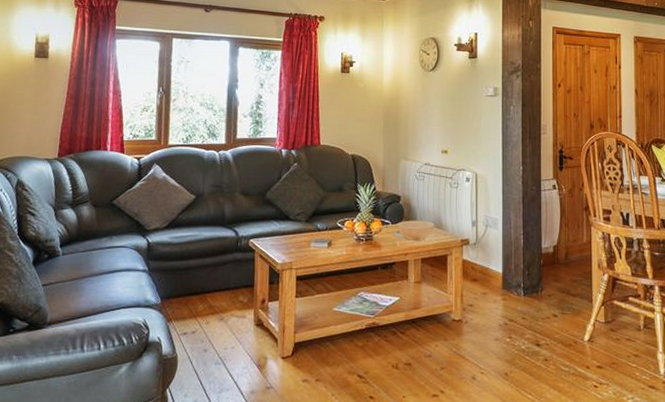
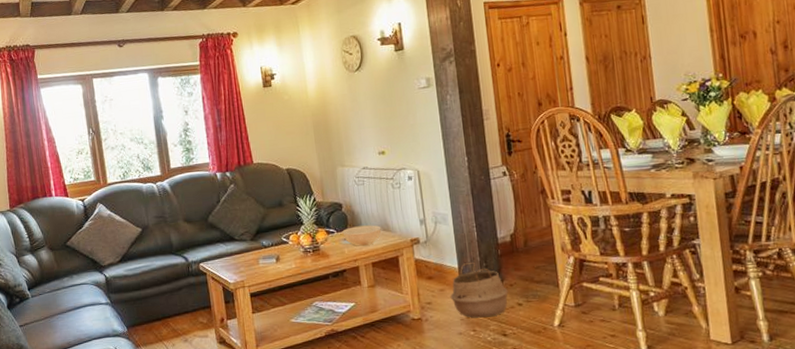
woven basket: none [491,268,546,326] -> present [450,262,508,318]

